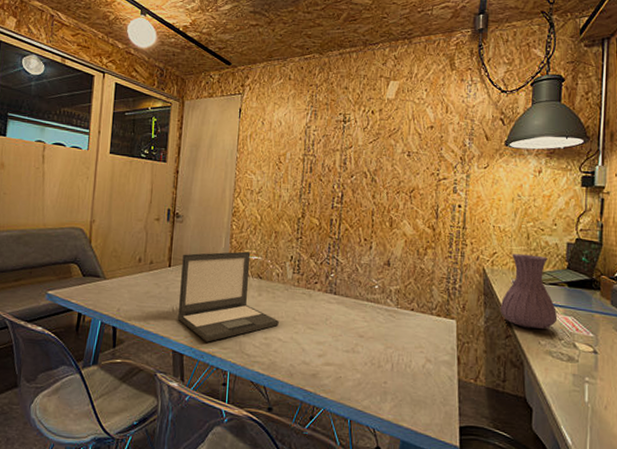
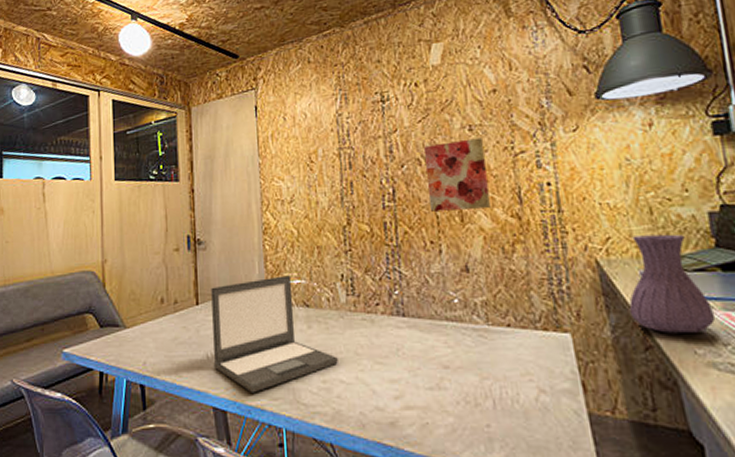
wall art: none [368,162,416,218] -> present [423,137,491,212]

